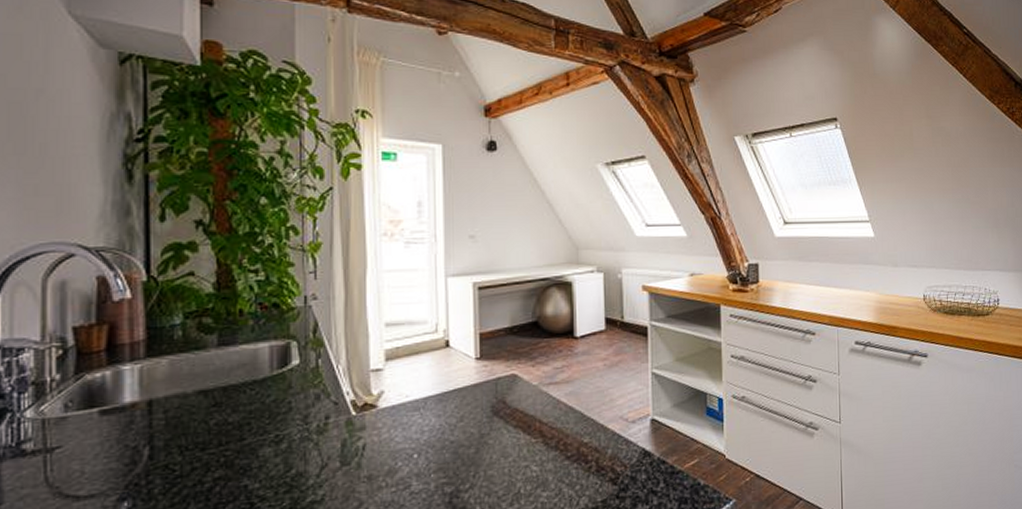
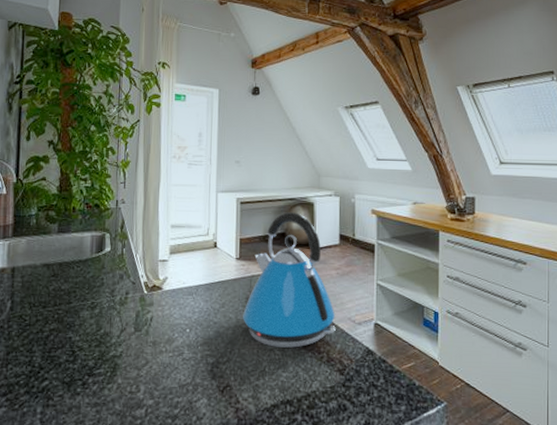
kettle: none [488,295,605,463] -> present [243,212,336,348]

